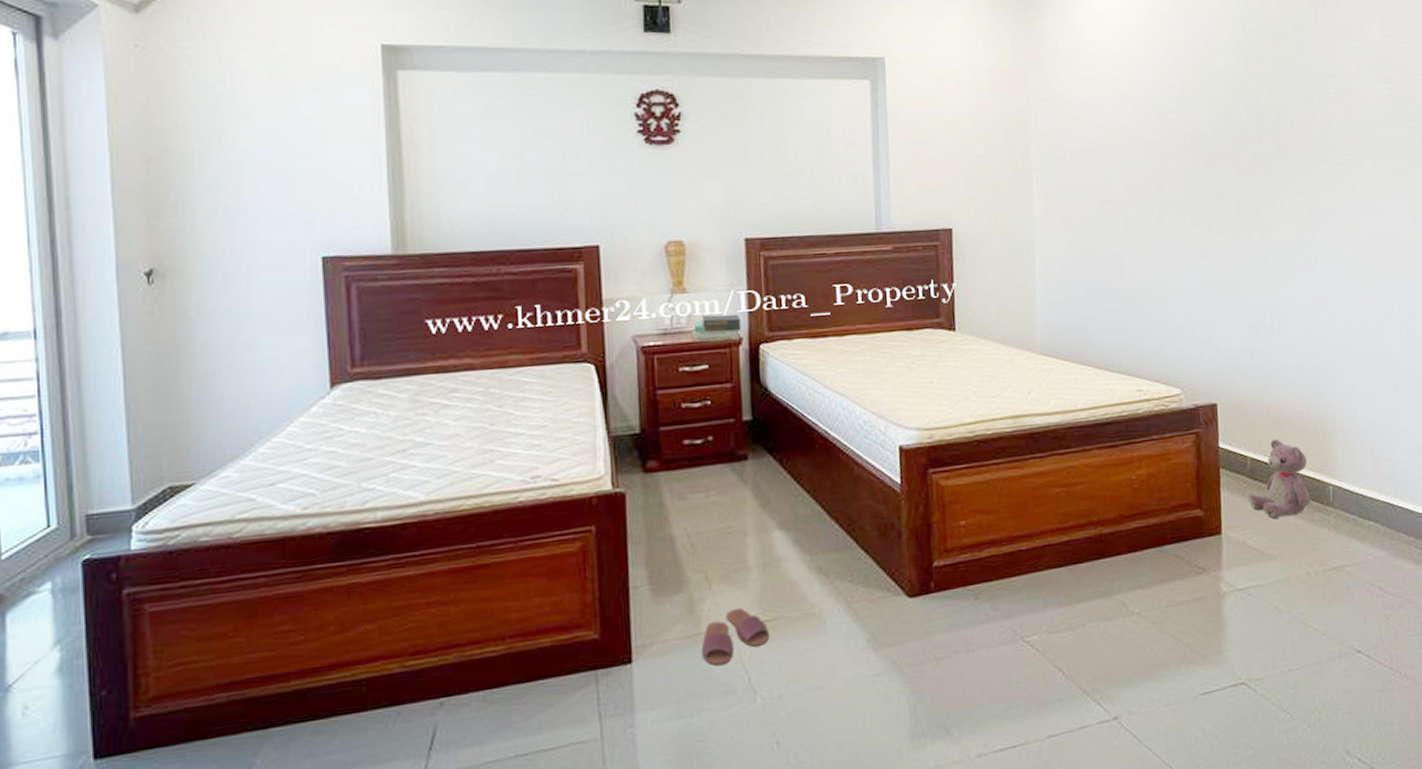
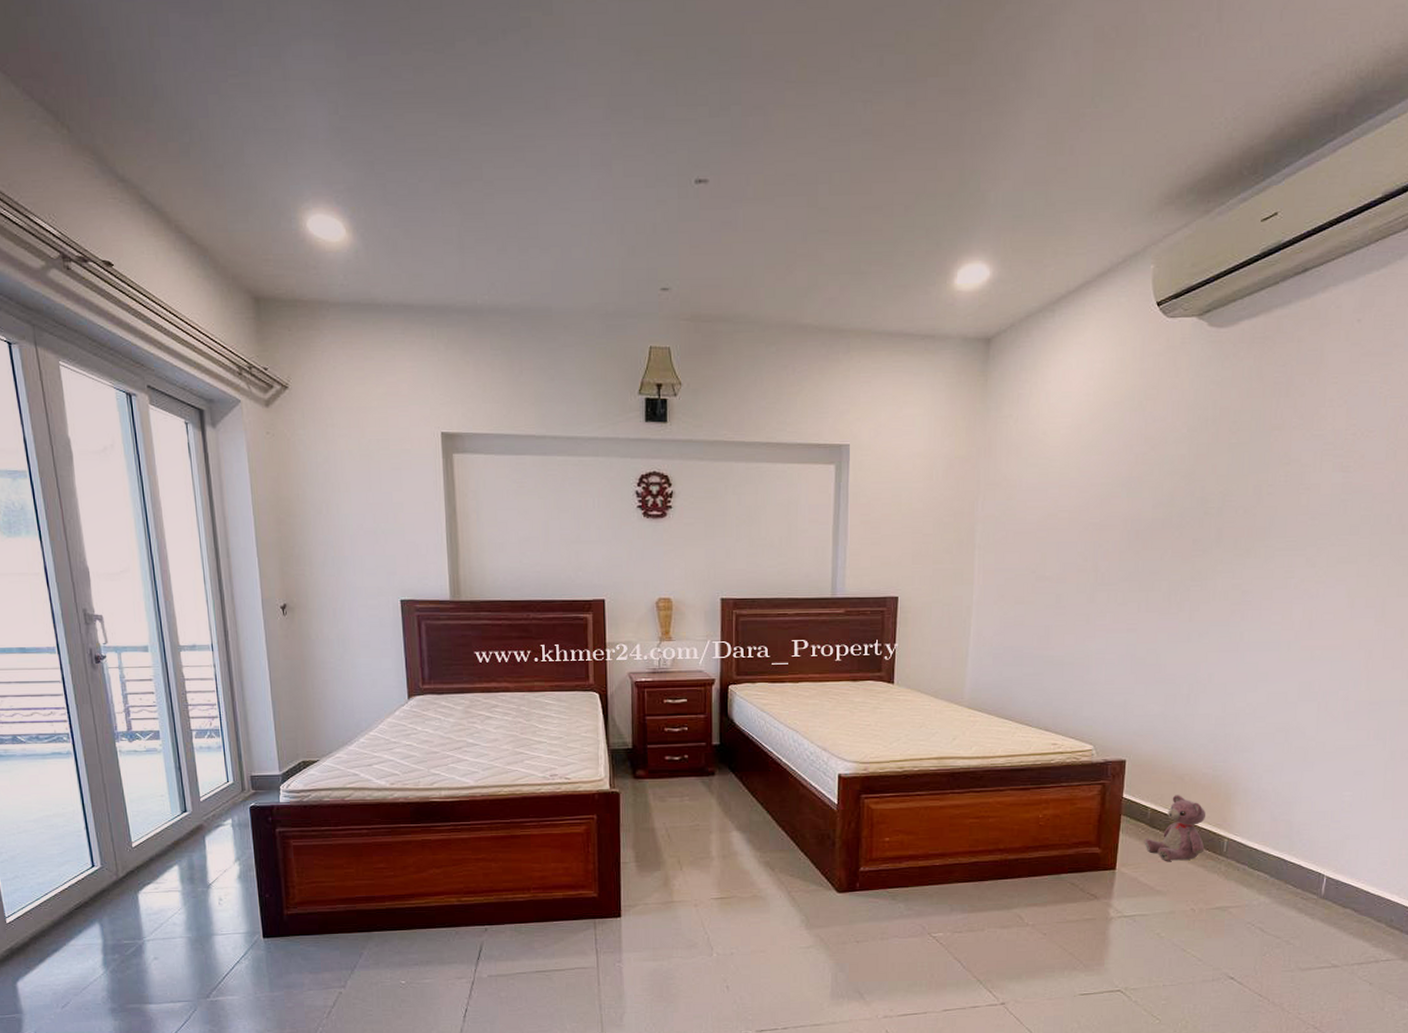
books: present [690,314,741,343] -> none [674,659,715,682]
slippers: present [701,607,770,665] -> none [673,886,726,926]

